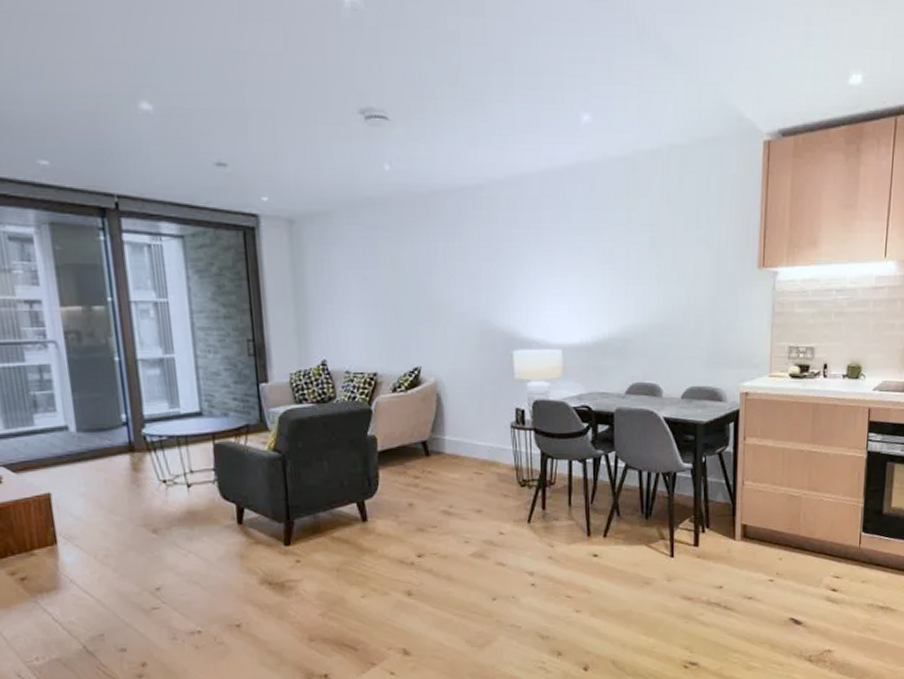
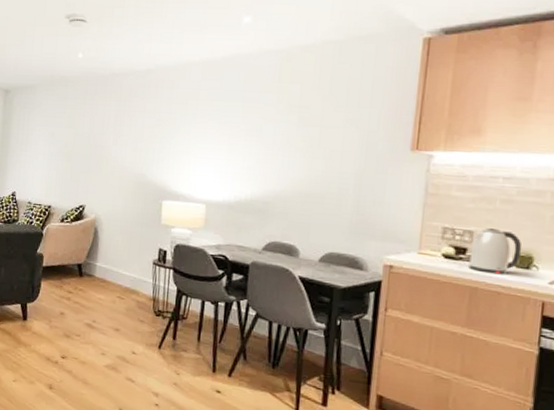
kettle: none [811,343,853,388] -> present [469,228,522,275]

